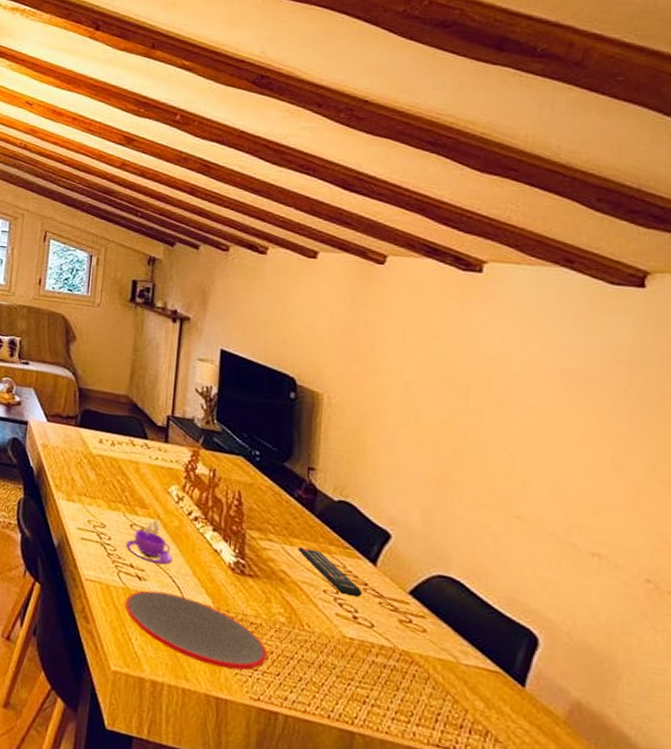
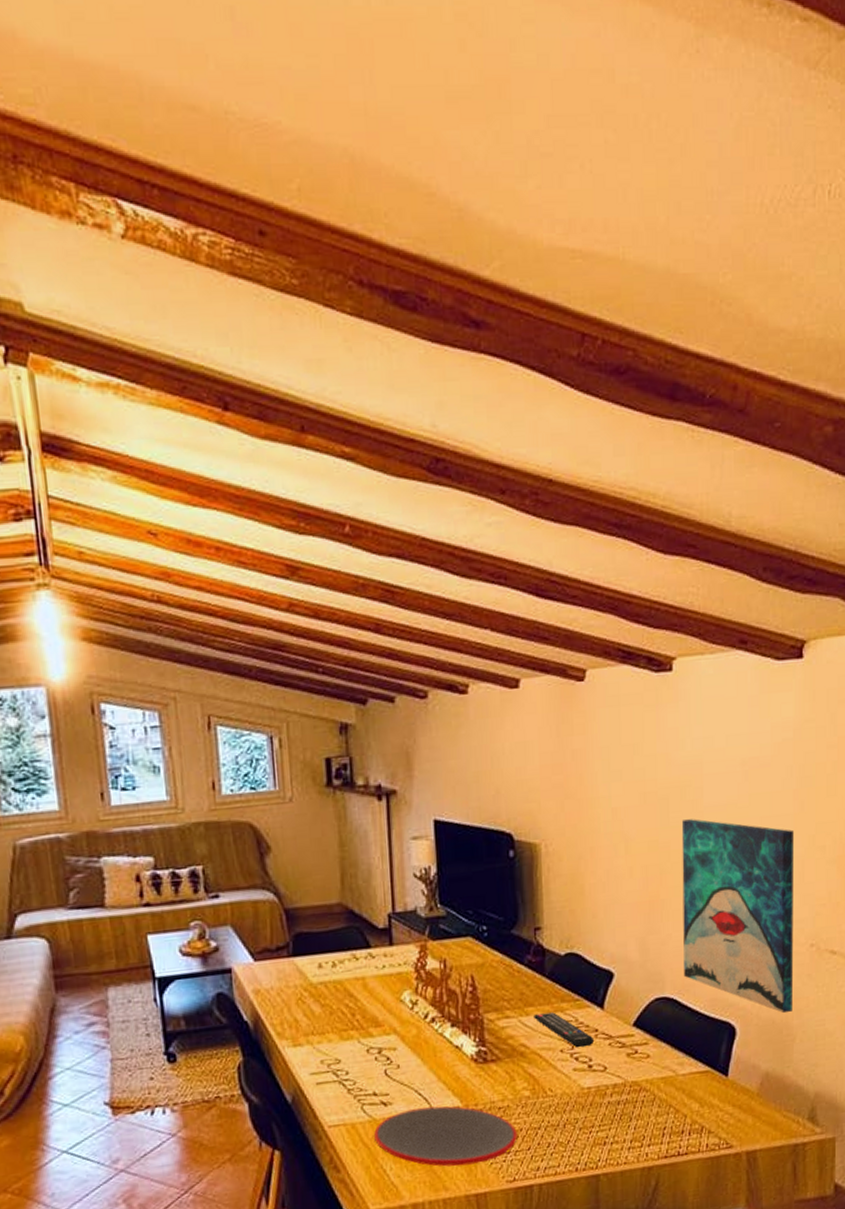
coffee cup: present [126,517,172,564] -> none [365,1033,415,1083]
wall art: none [475,410,628,646] -> present [681,819,795,1014]

